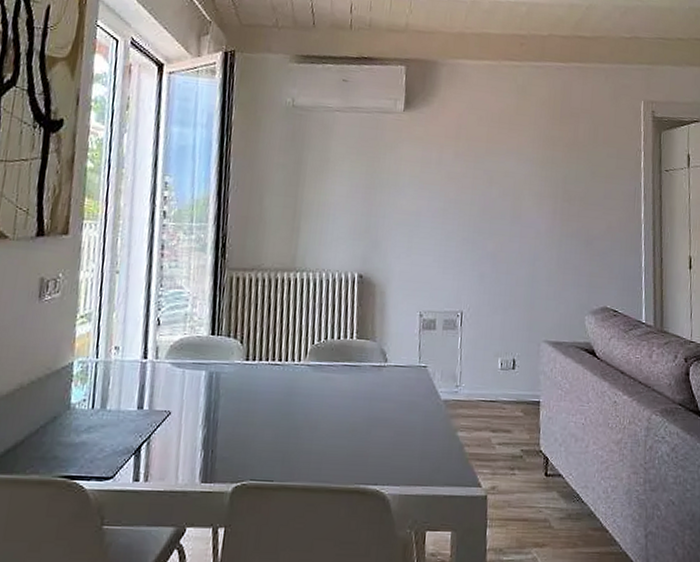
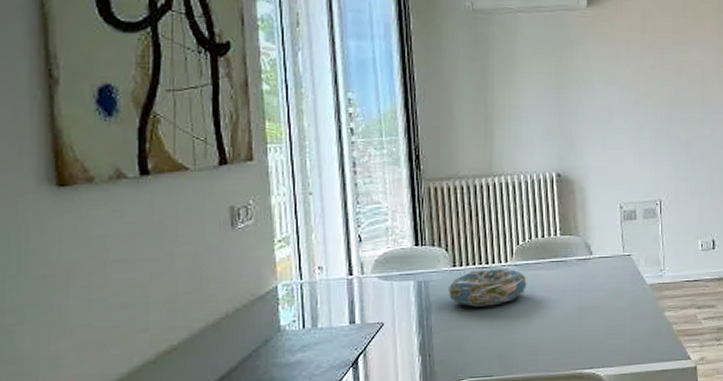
decorative bowl: none [238,366,320,405] -> present [449,268,528,307]

